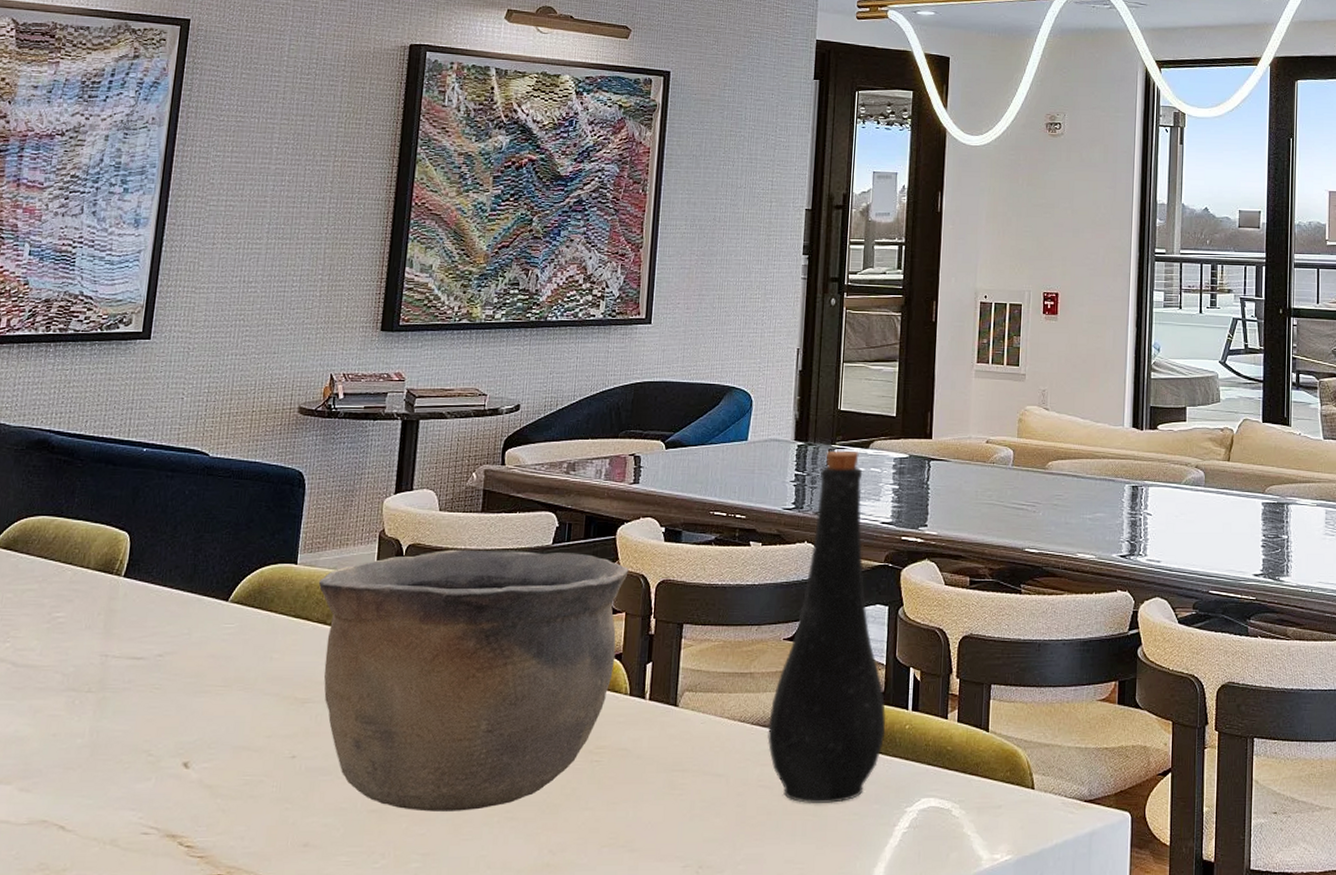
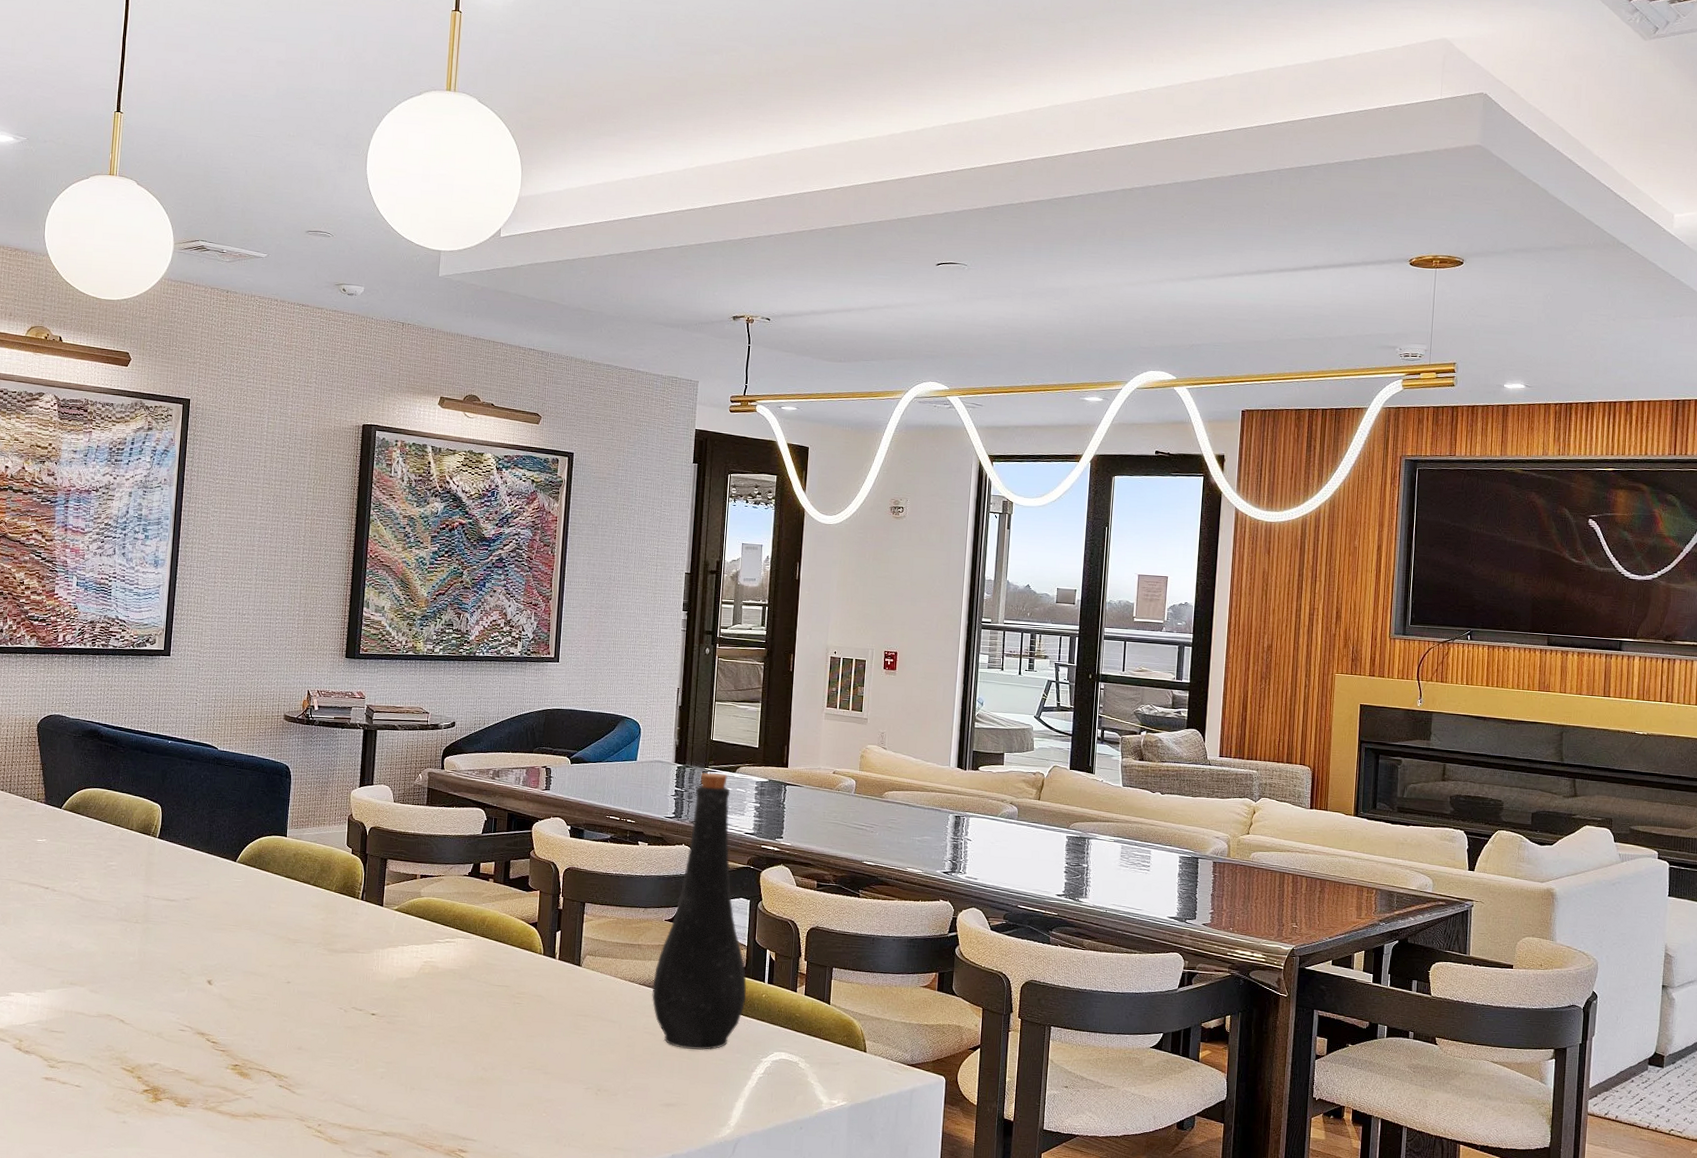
bowl: present [318,550,629,812] -> none [303,833,542,1033]

